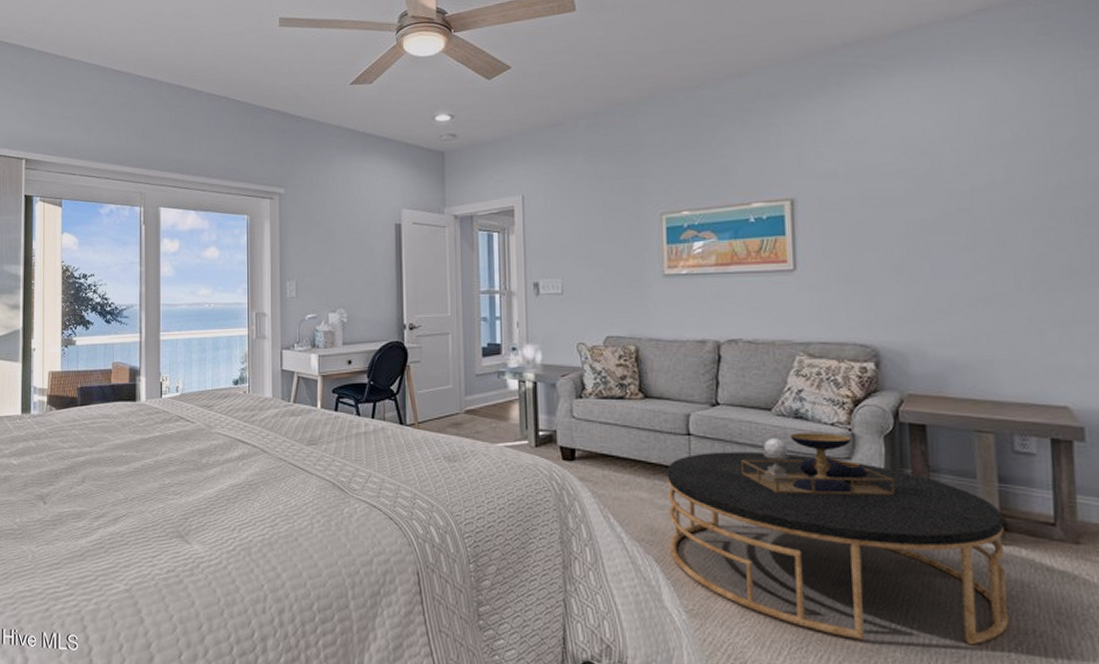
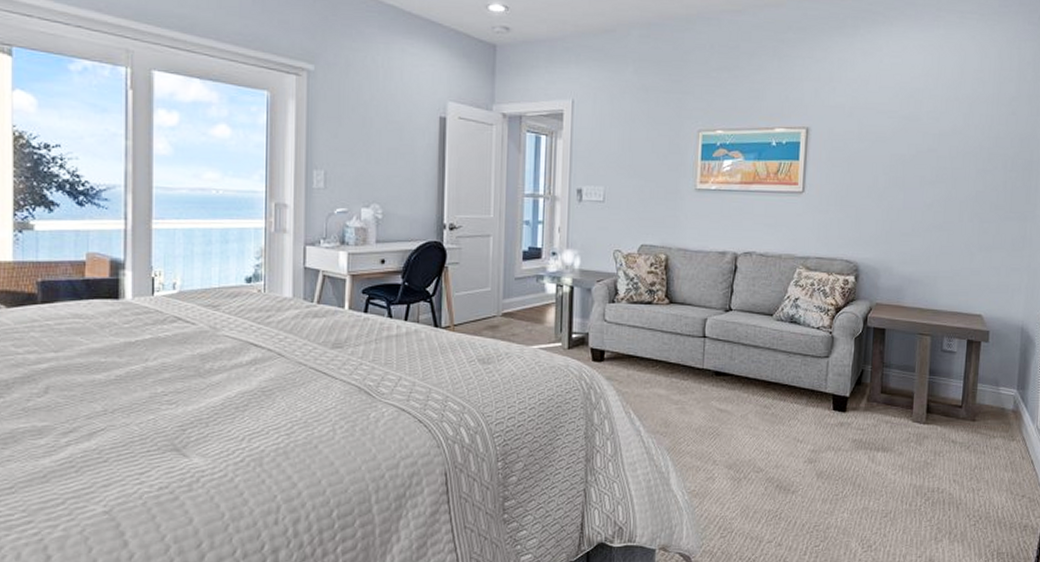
coffee table: present [667,432,1010,645] -> none [680,335,929,505]

